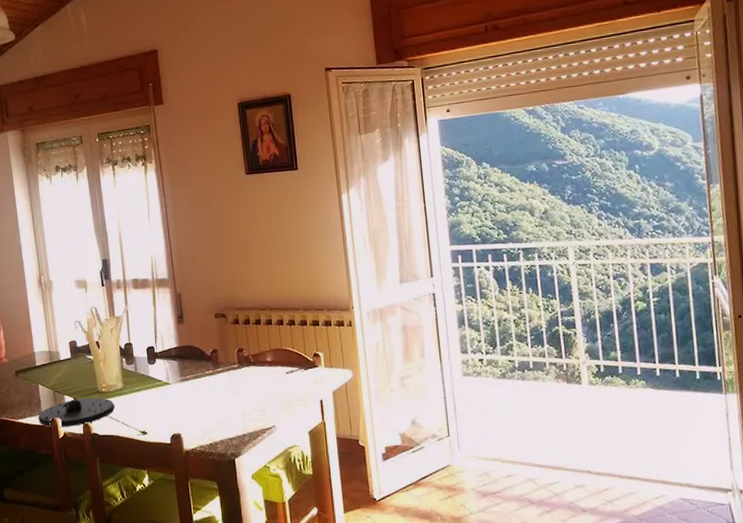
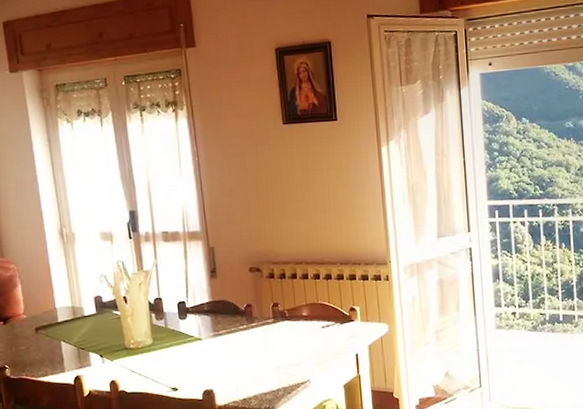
plate: present [38,397,115,427] -> none [61,354,144,385]

